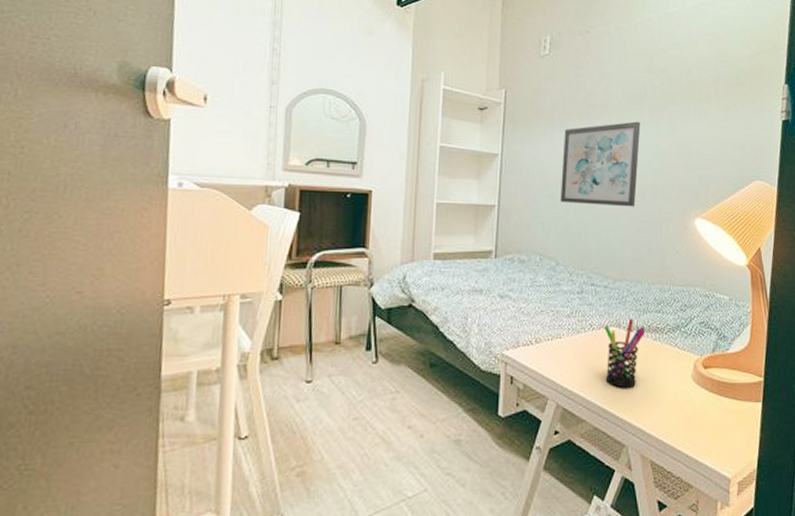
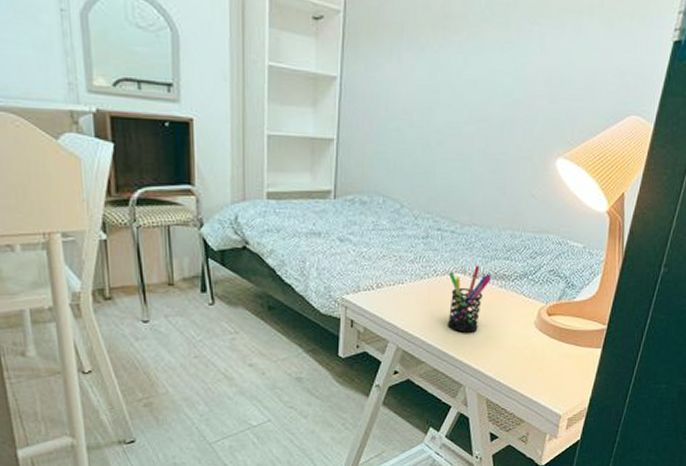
wall art: present [560,121,641,207] -> none [407,38,506,144]

